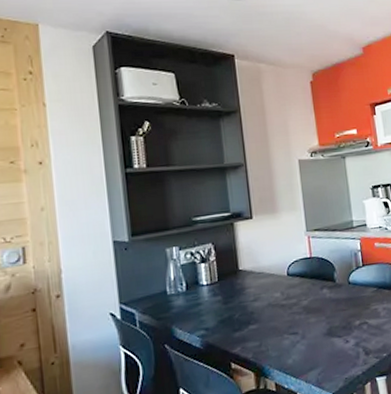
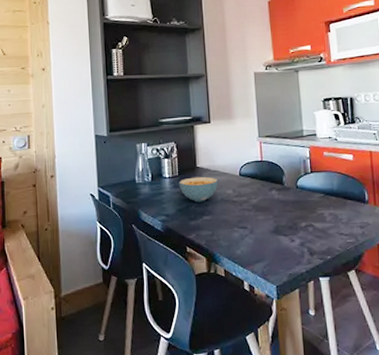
cereal bowl: none [218,280,265,311] -> present [179,176,219,203]

